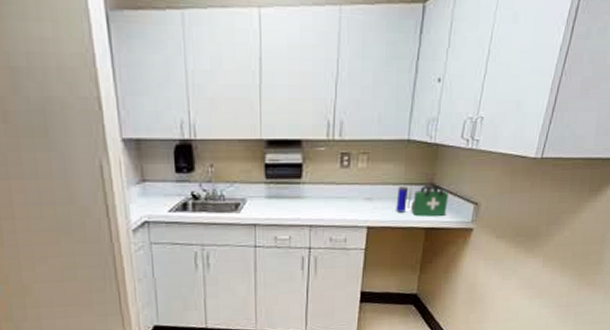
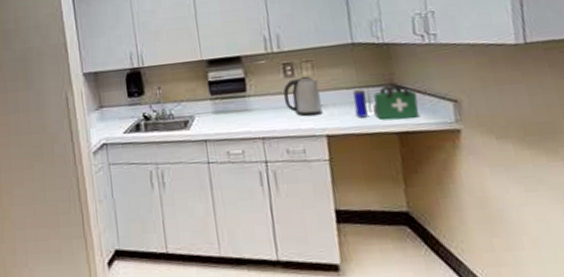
kettle: none [336,168,370,208] -> present [283,76,323,117]

